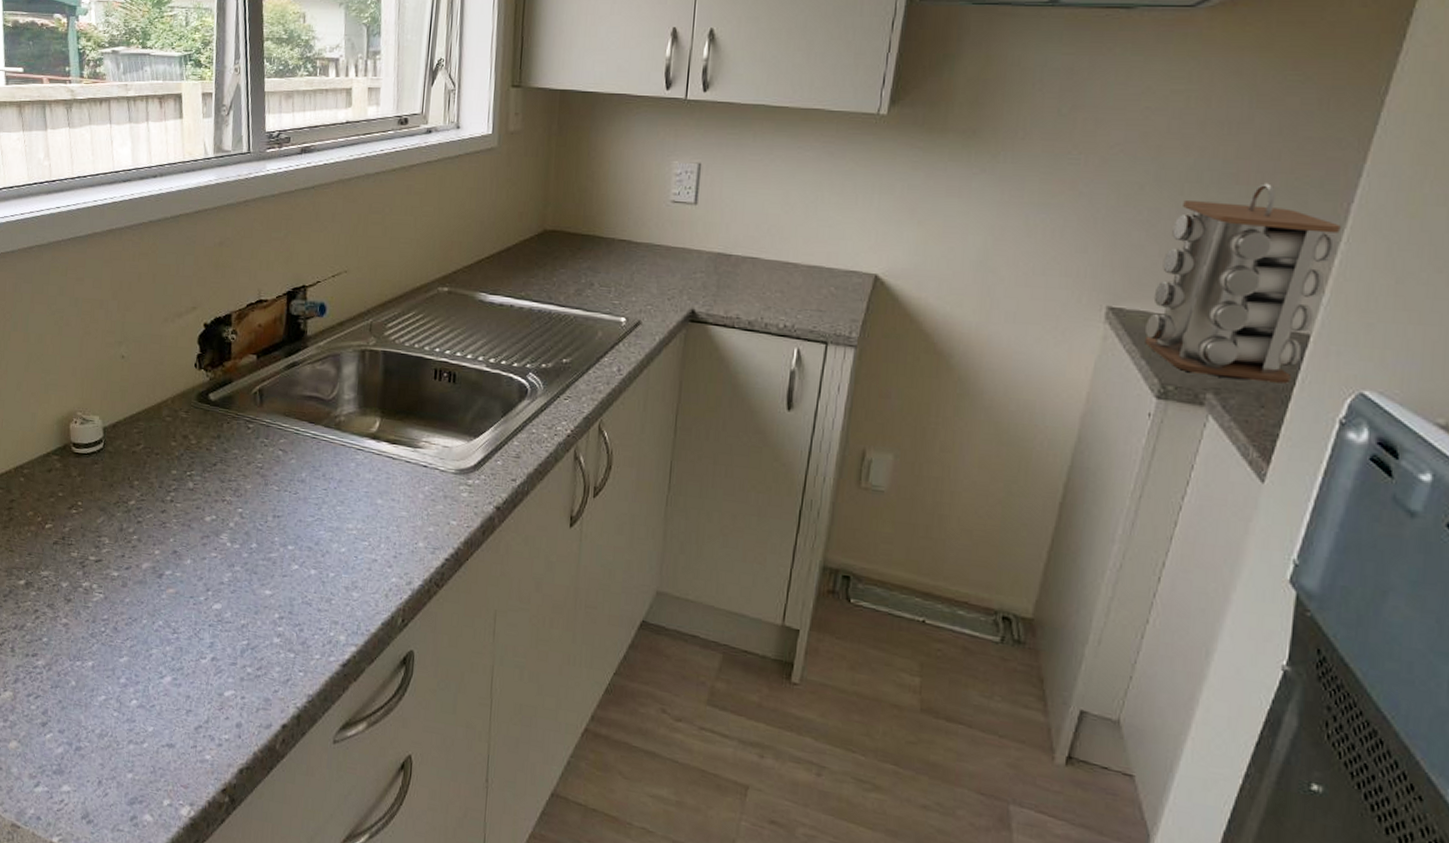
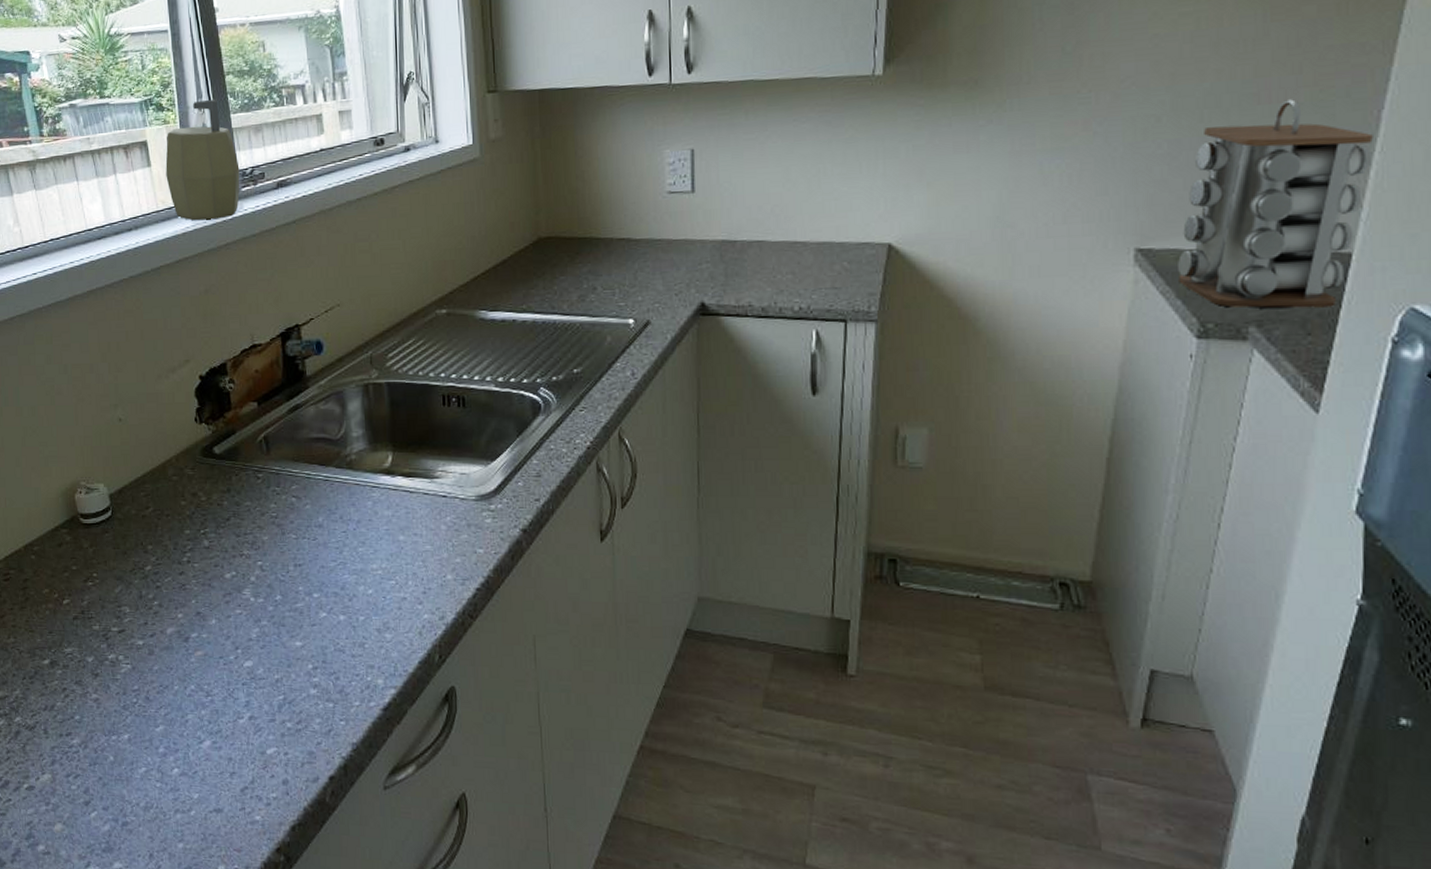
soap dispenser: none [195,61,267,177] -> present [165,99,240,221]

